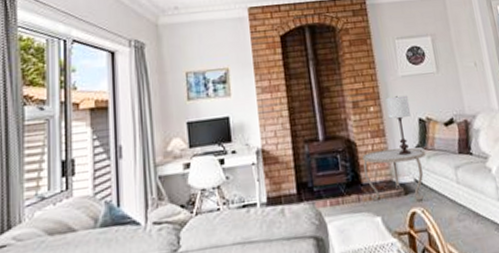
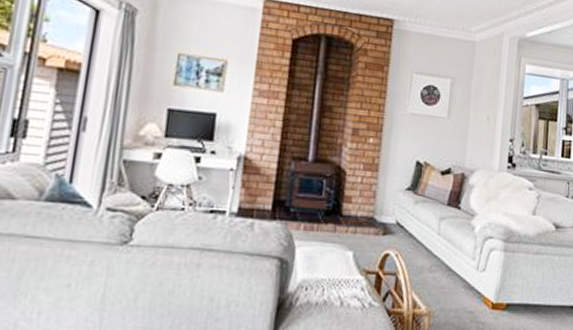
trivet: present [362,147,427,201] -> none [346,184,415,244]
lamp: present [385,95,412,156] -> none [386,132,412,196]

